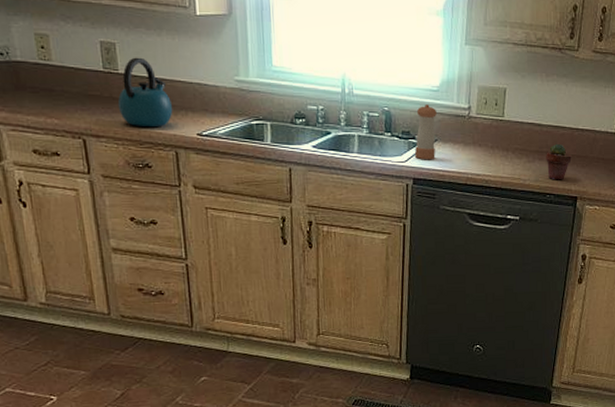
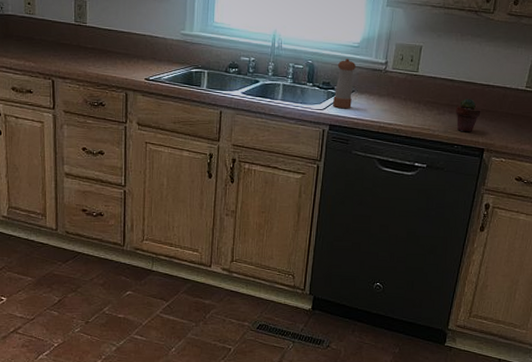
kettle: present [117,57,173,128] -> none [83,13,127,72]

